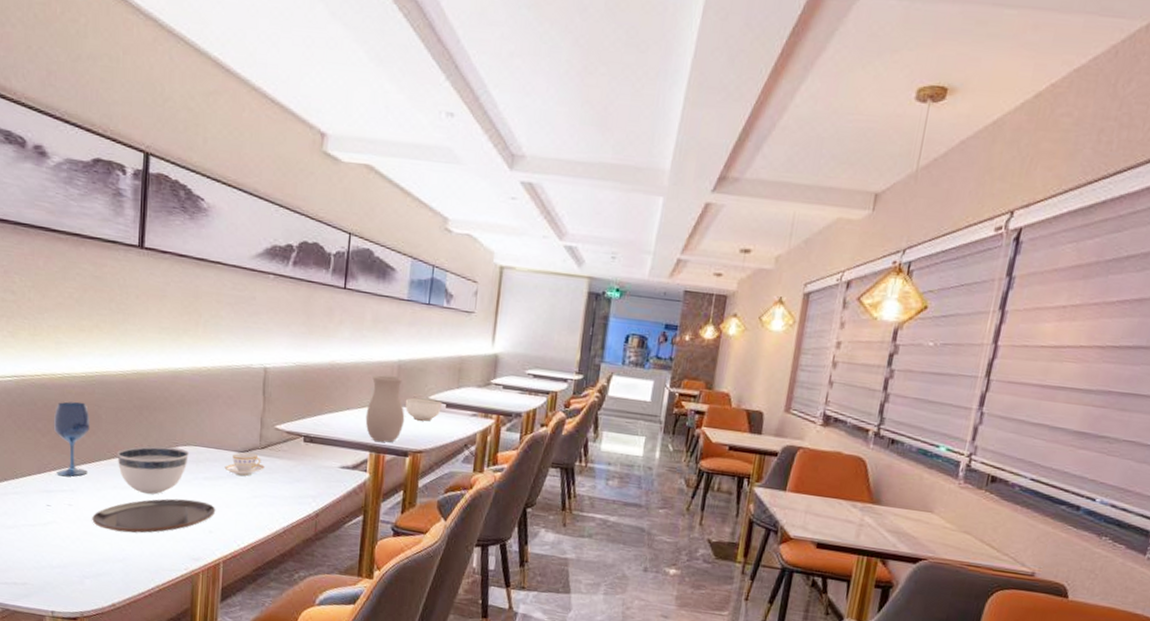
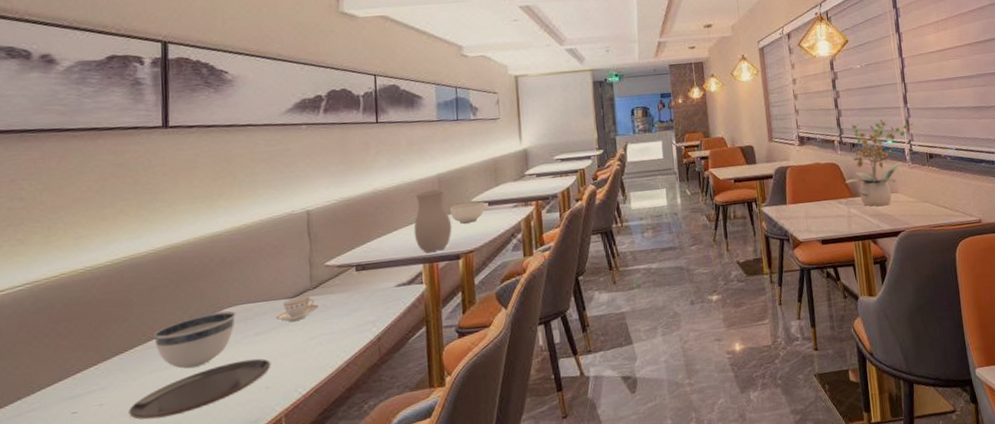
wineglass: present [53,401,90,477] -> none [75,291,120,377]
potted plant: none [868,415,983,524] -> present [845,120,913,206]

